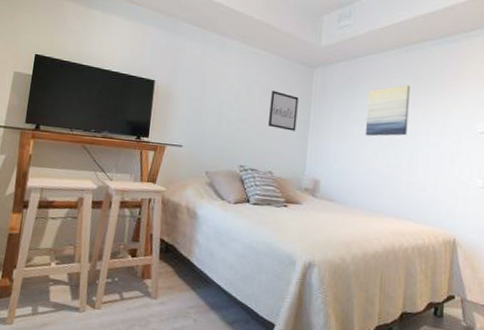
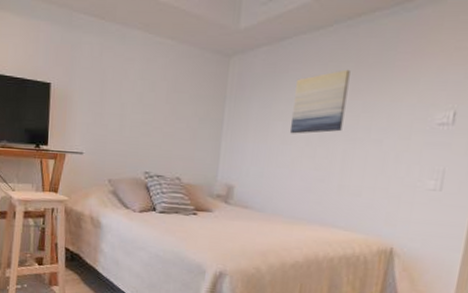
wall art: present [268,90,299,131] -> none [176,86,211,132]

